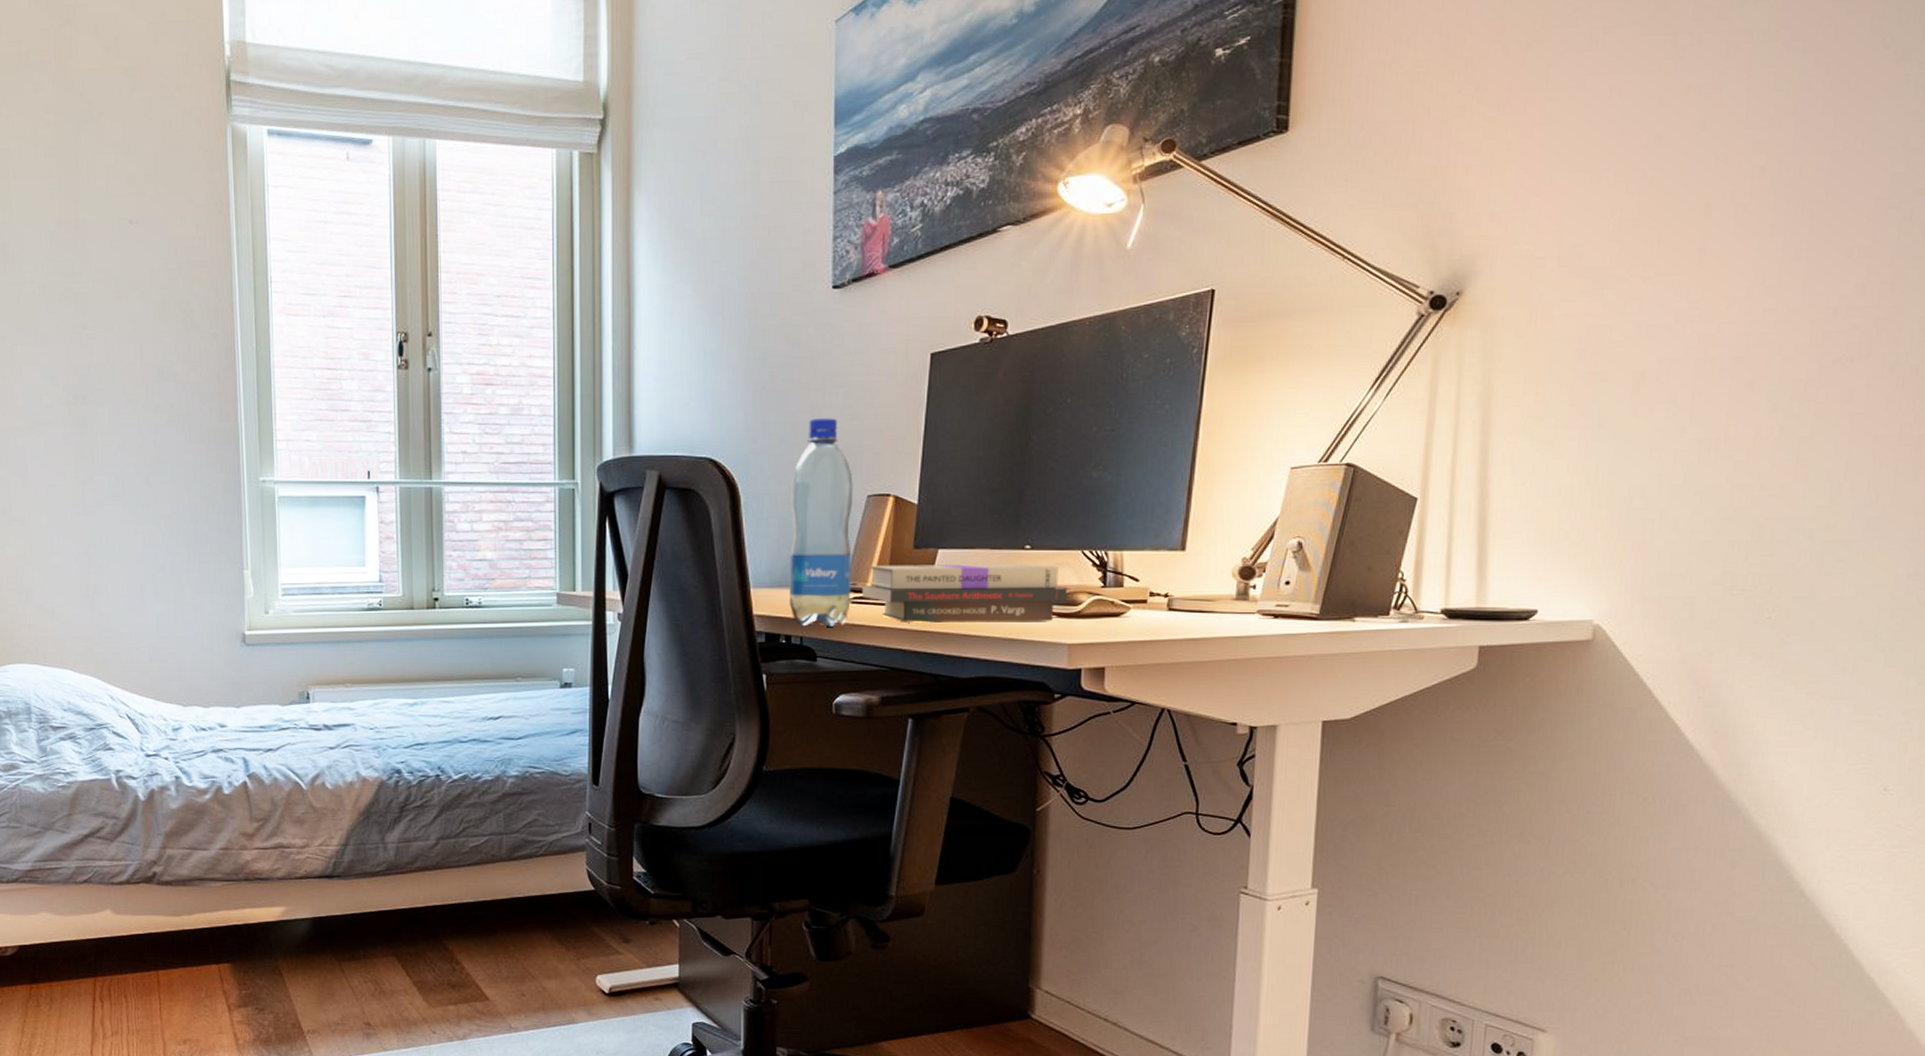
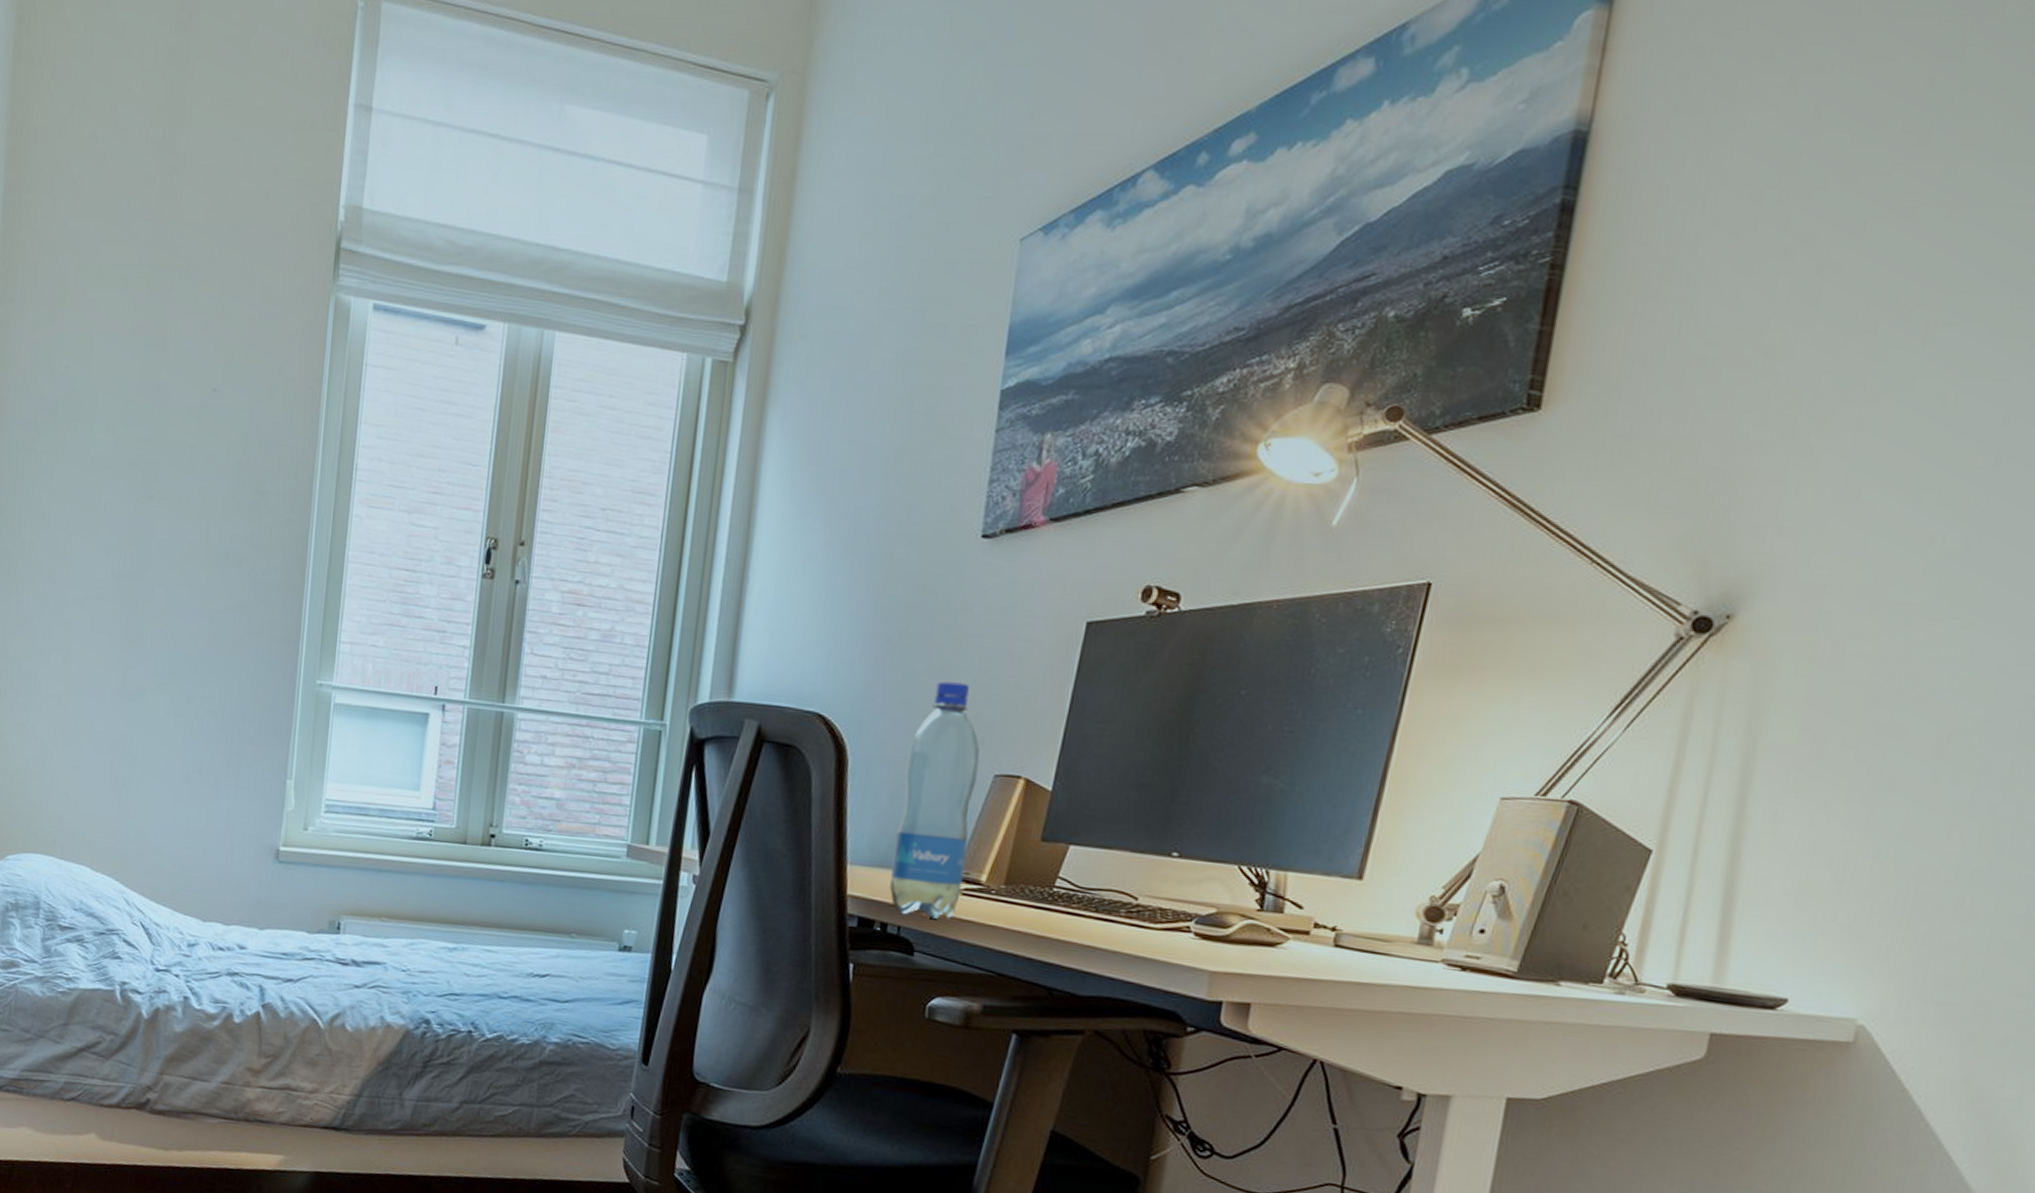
books: present [861,564,1068,623] -> none [974,854,1218,942]

